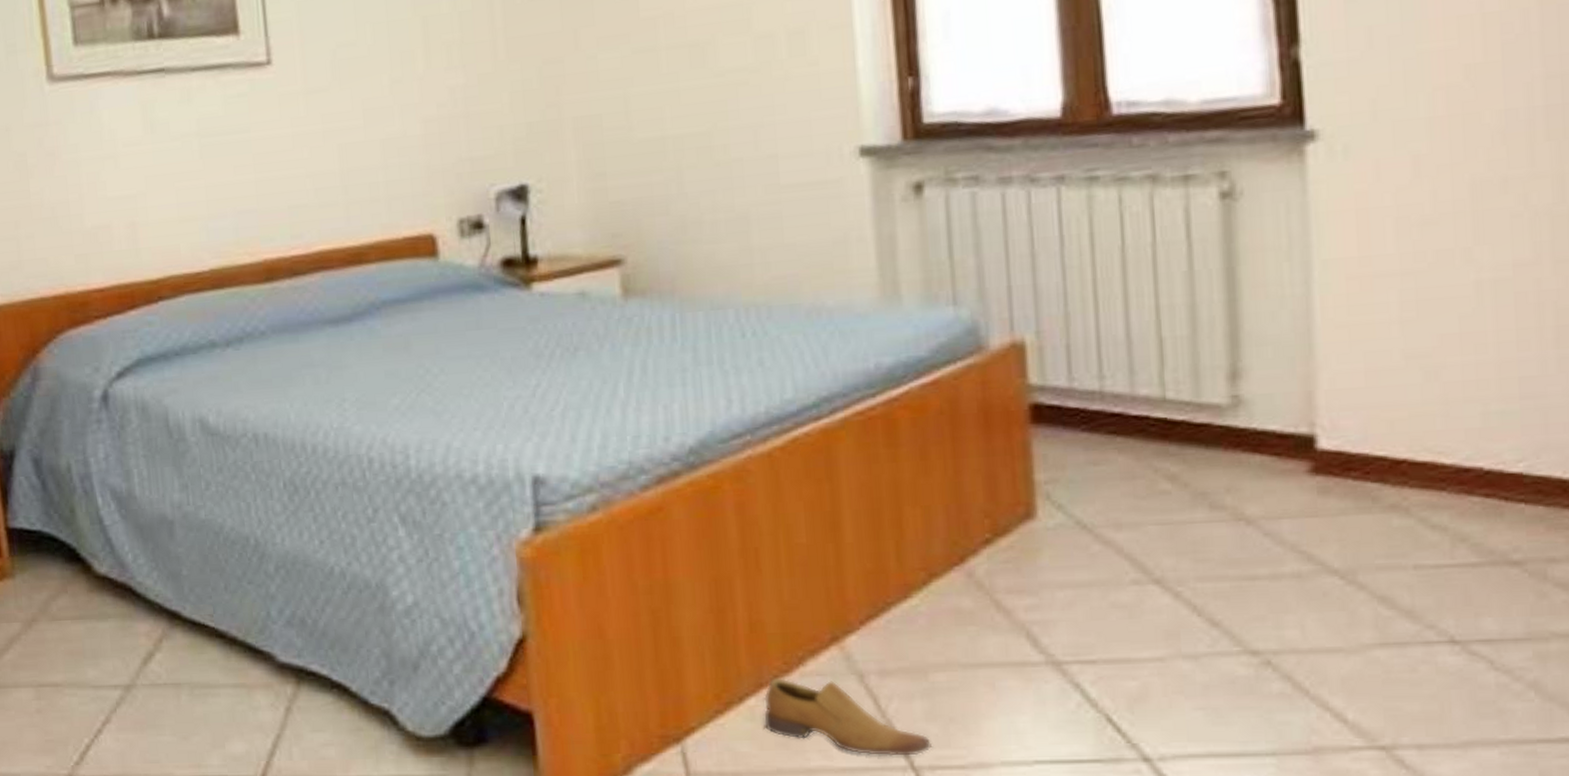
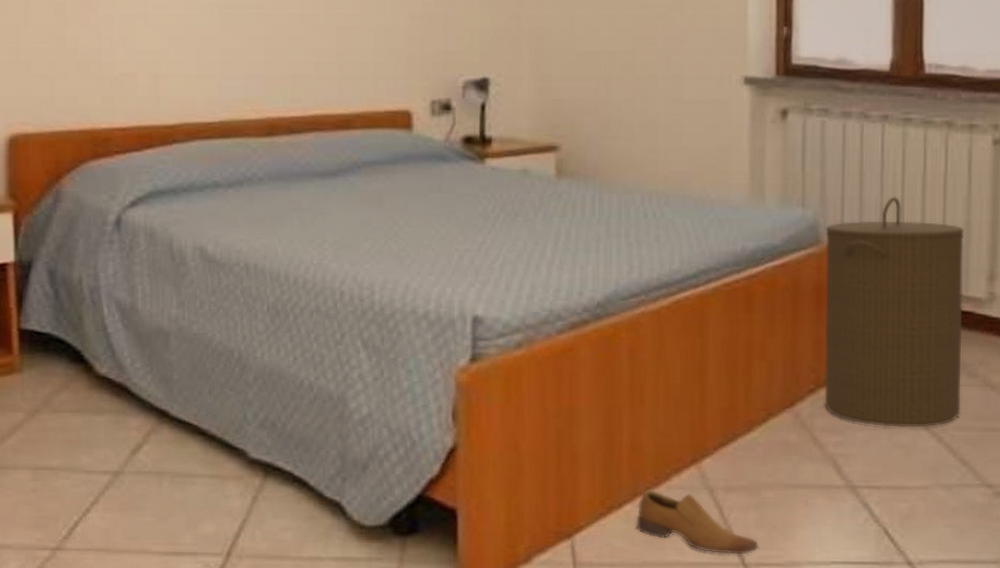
laundry hamper: none [988,280,1203,583] -> present [824,197,965,427]

